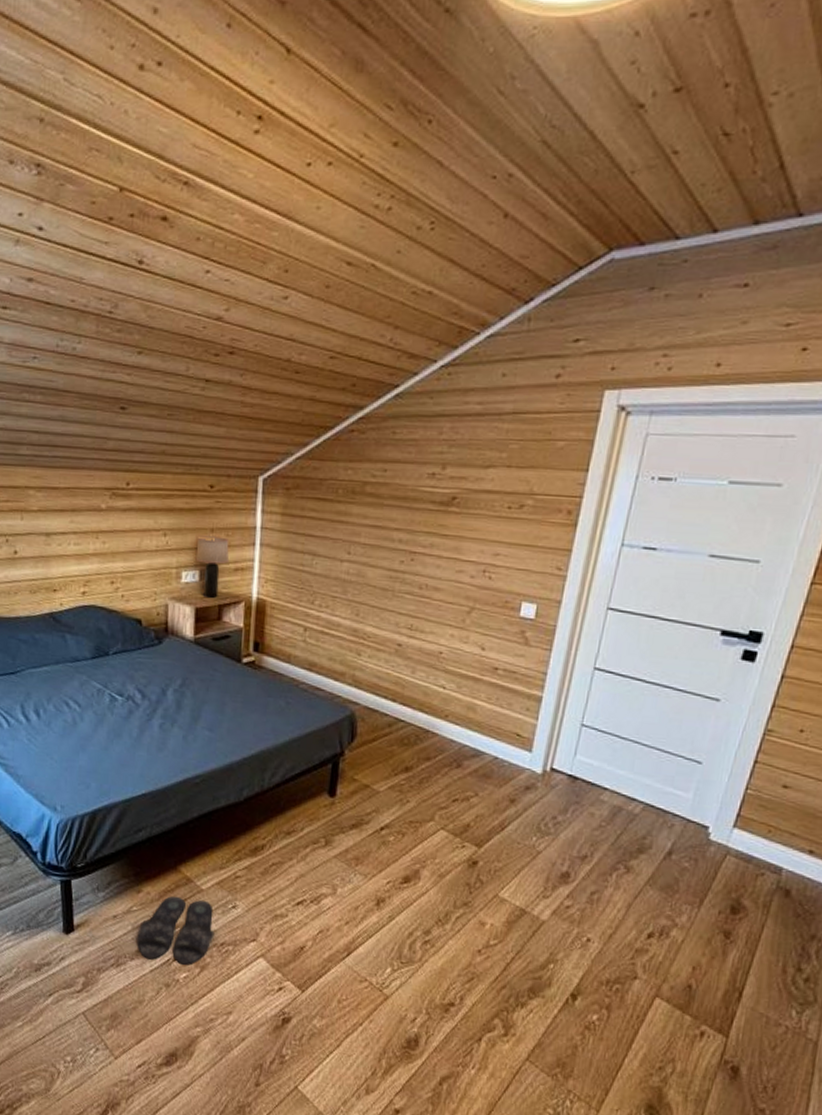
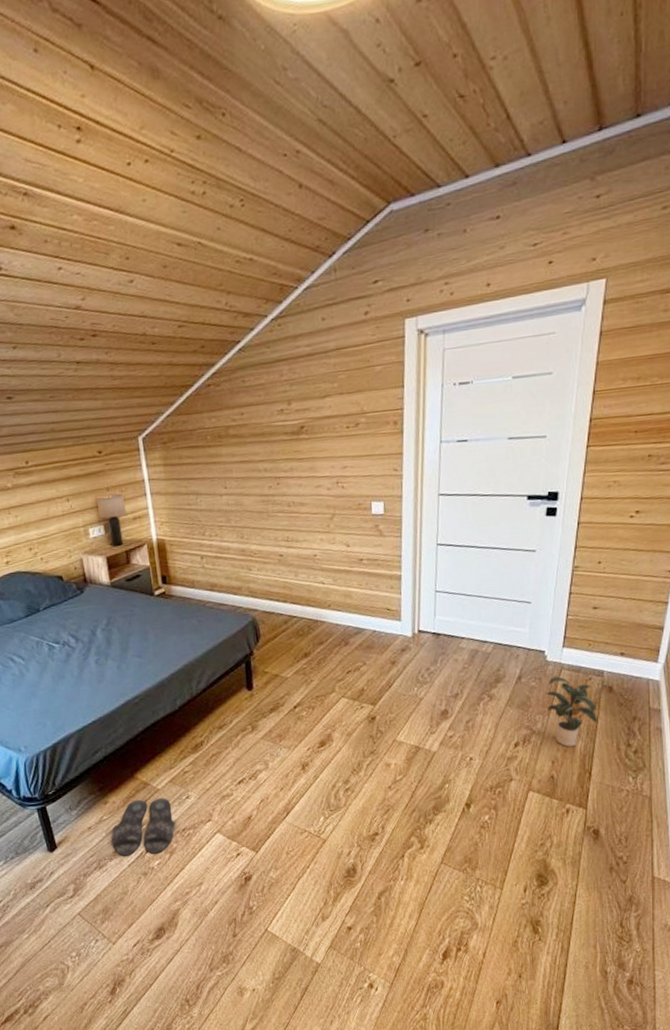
potted plant: none [699,861,765,955] -> present [546,676,598,747]

